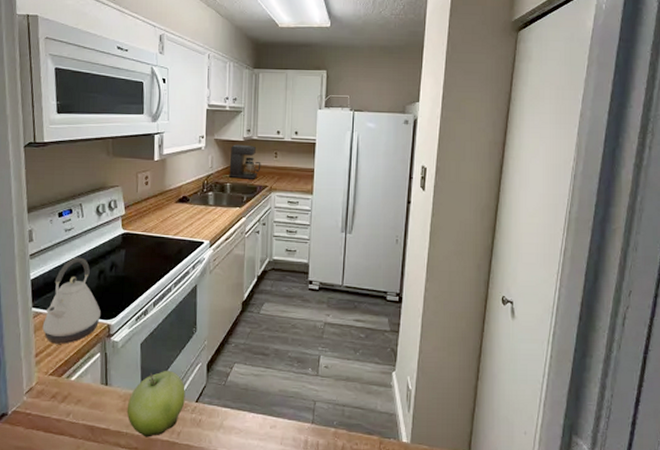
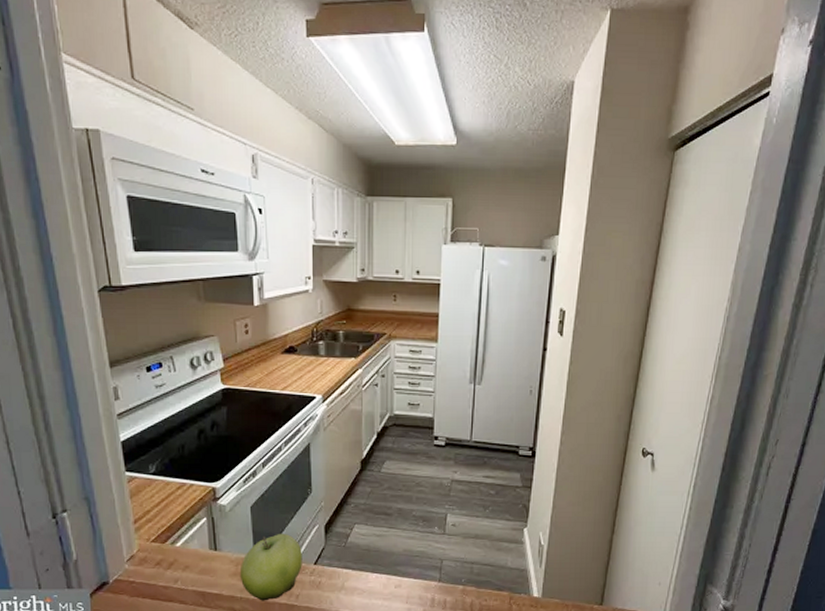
kettle: present [42,257,101,344] -> none [139,416,204,509]
coffee maker: present [229,144,261,179] -> none [341,286,378,326]

